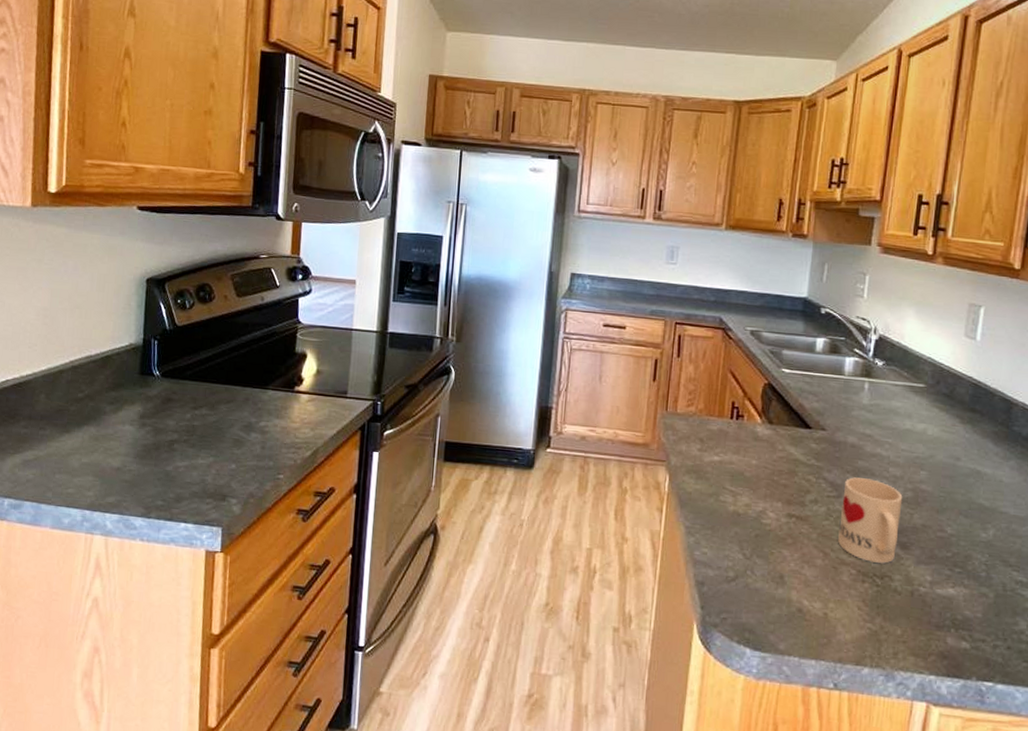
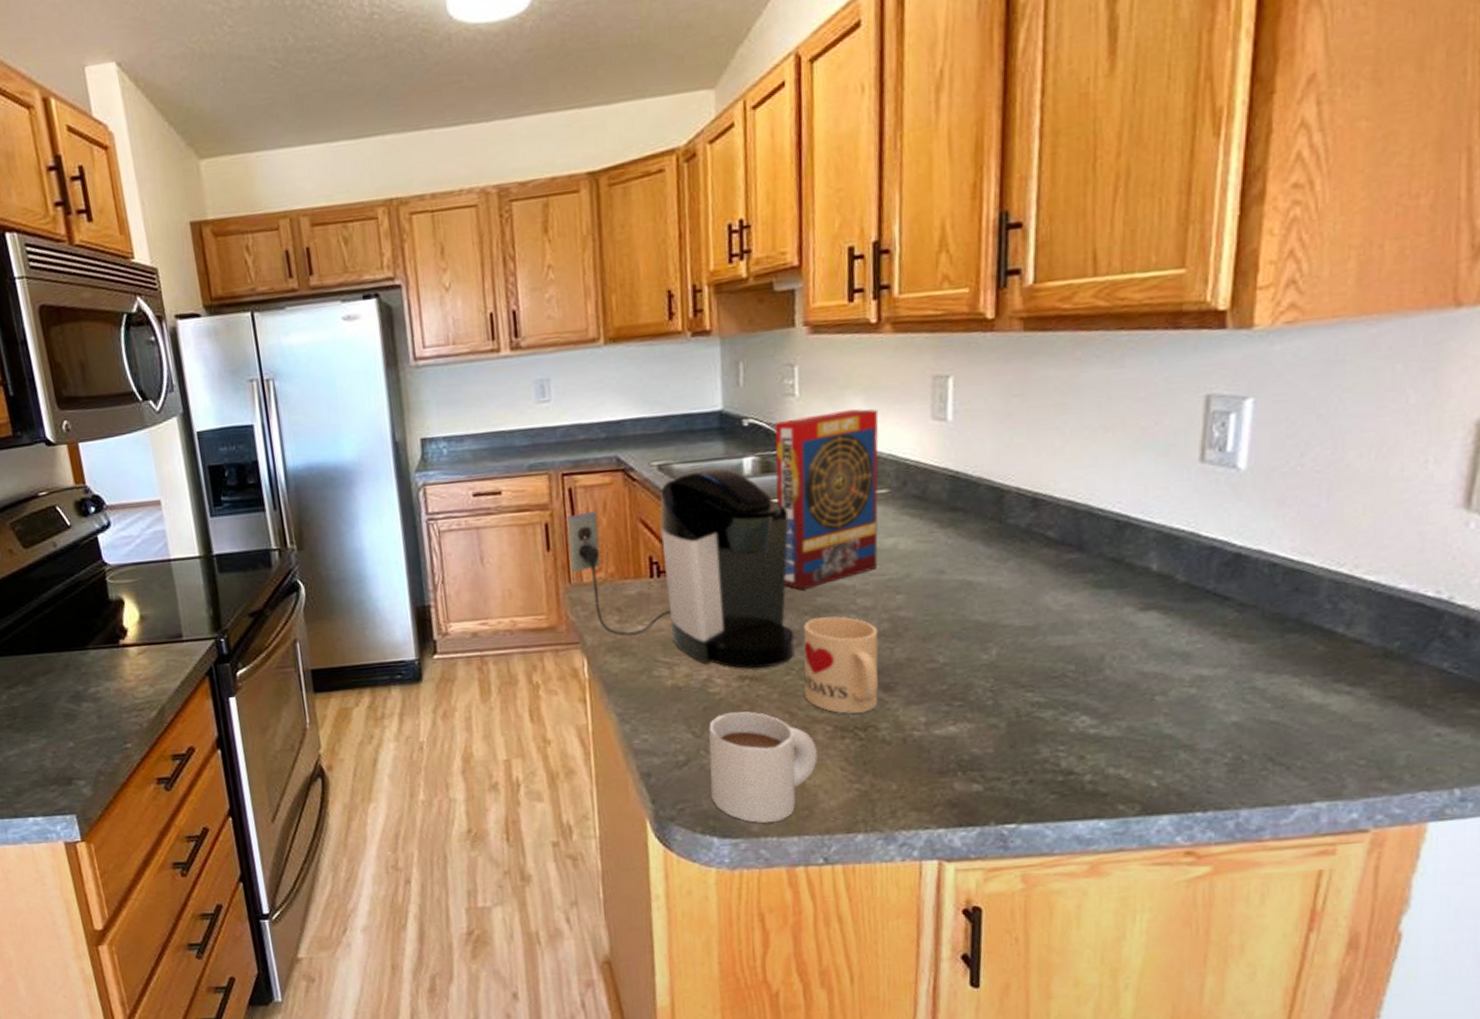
coffee maker: none [668,340,846,511] -> present [566,467,795,669]
mug: none [750,542,841,644] -> present [709,711,818,824]
cereal box: none [835,315,925,453] -> present [774,408,879,590]

